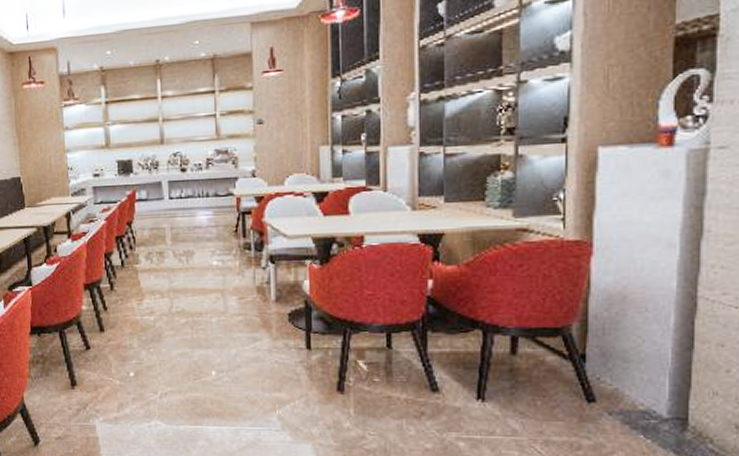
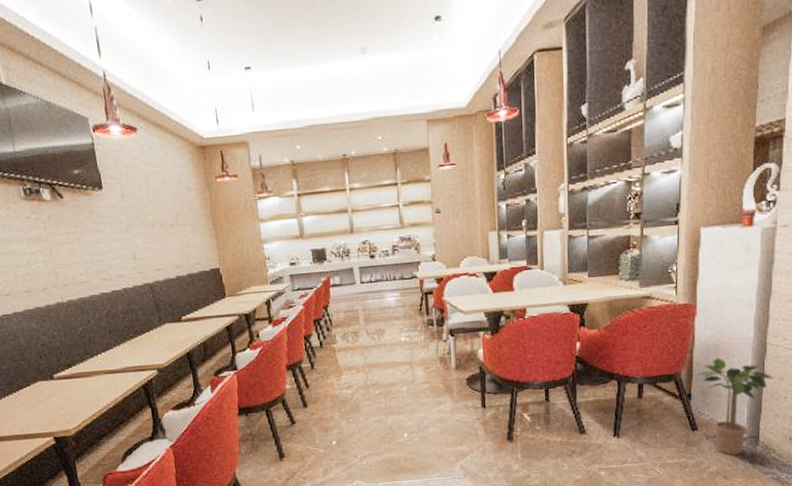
potted plant: none [595,311,710,441] -> present [698,358,774,456]

